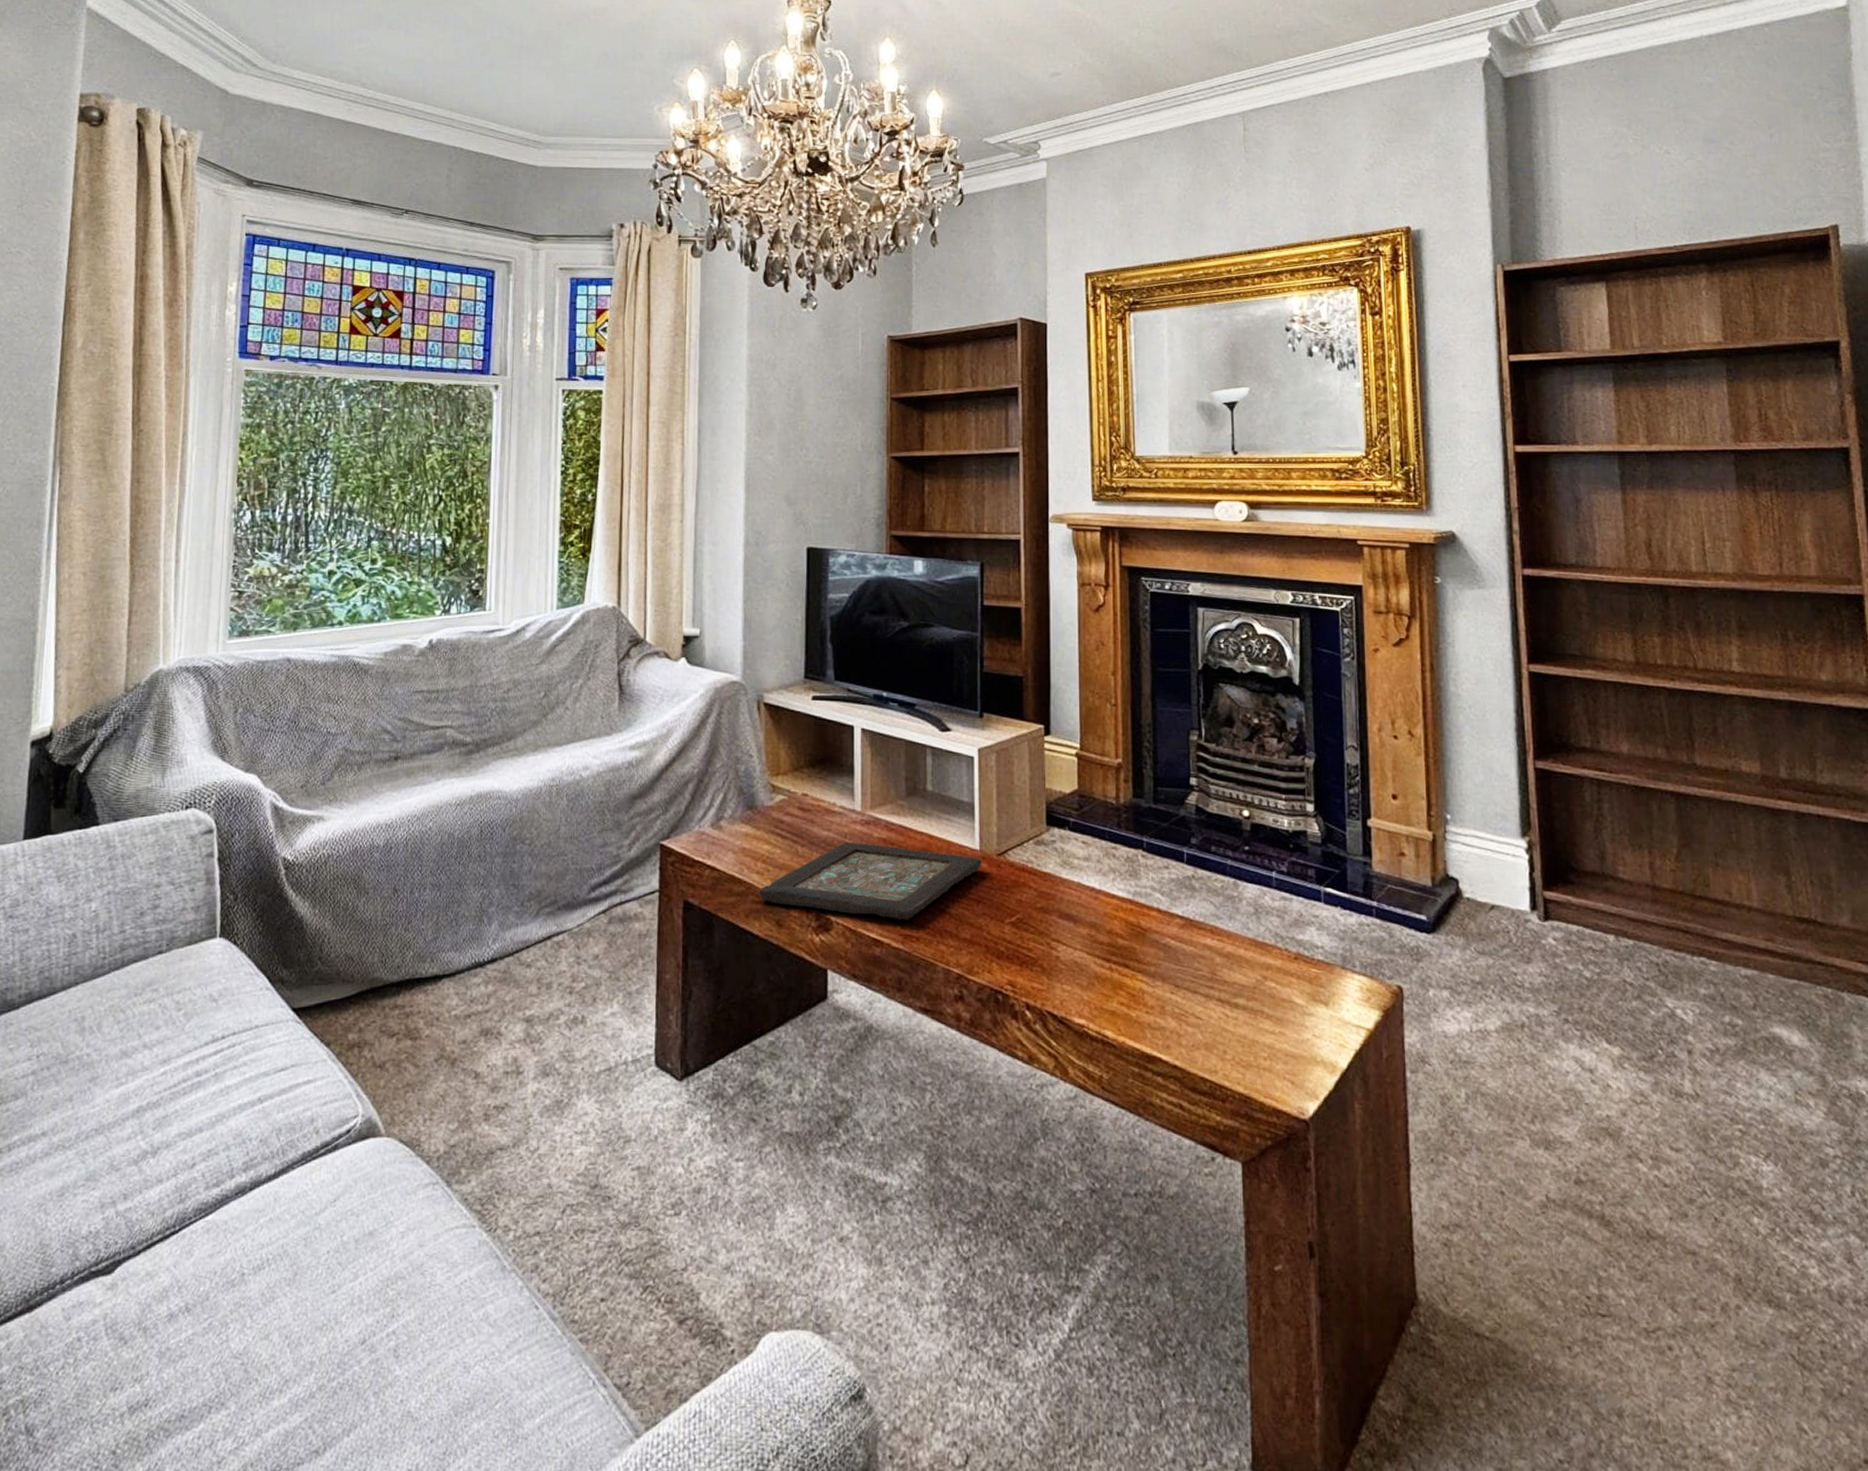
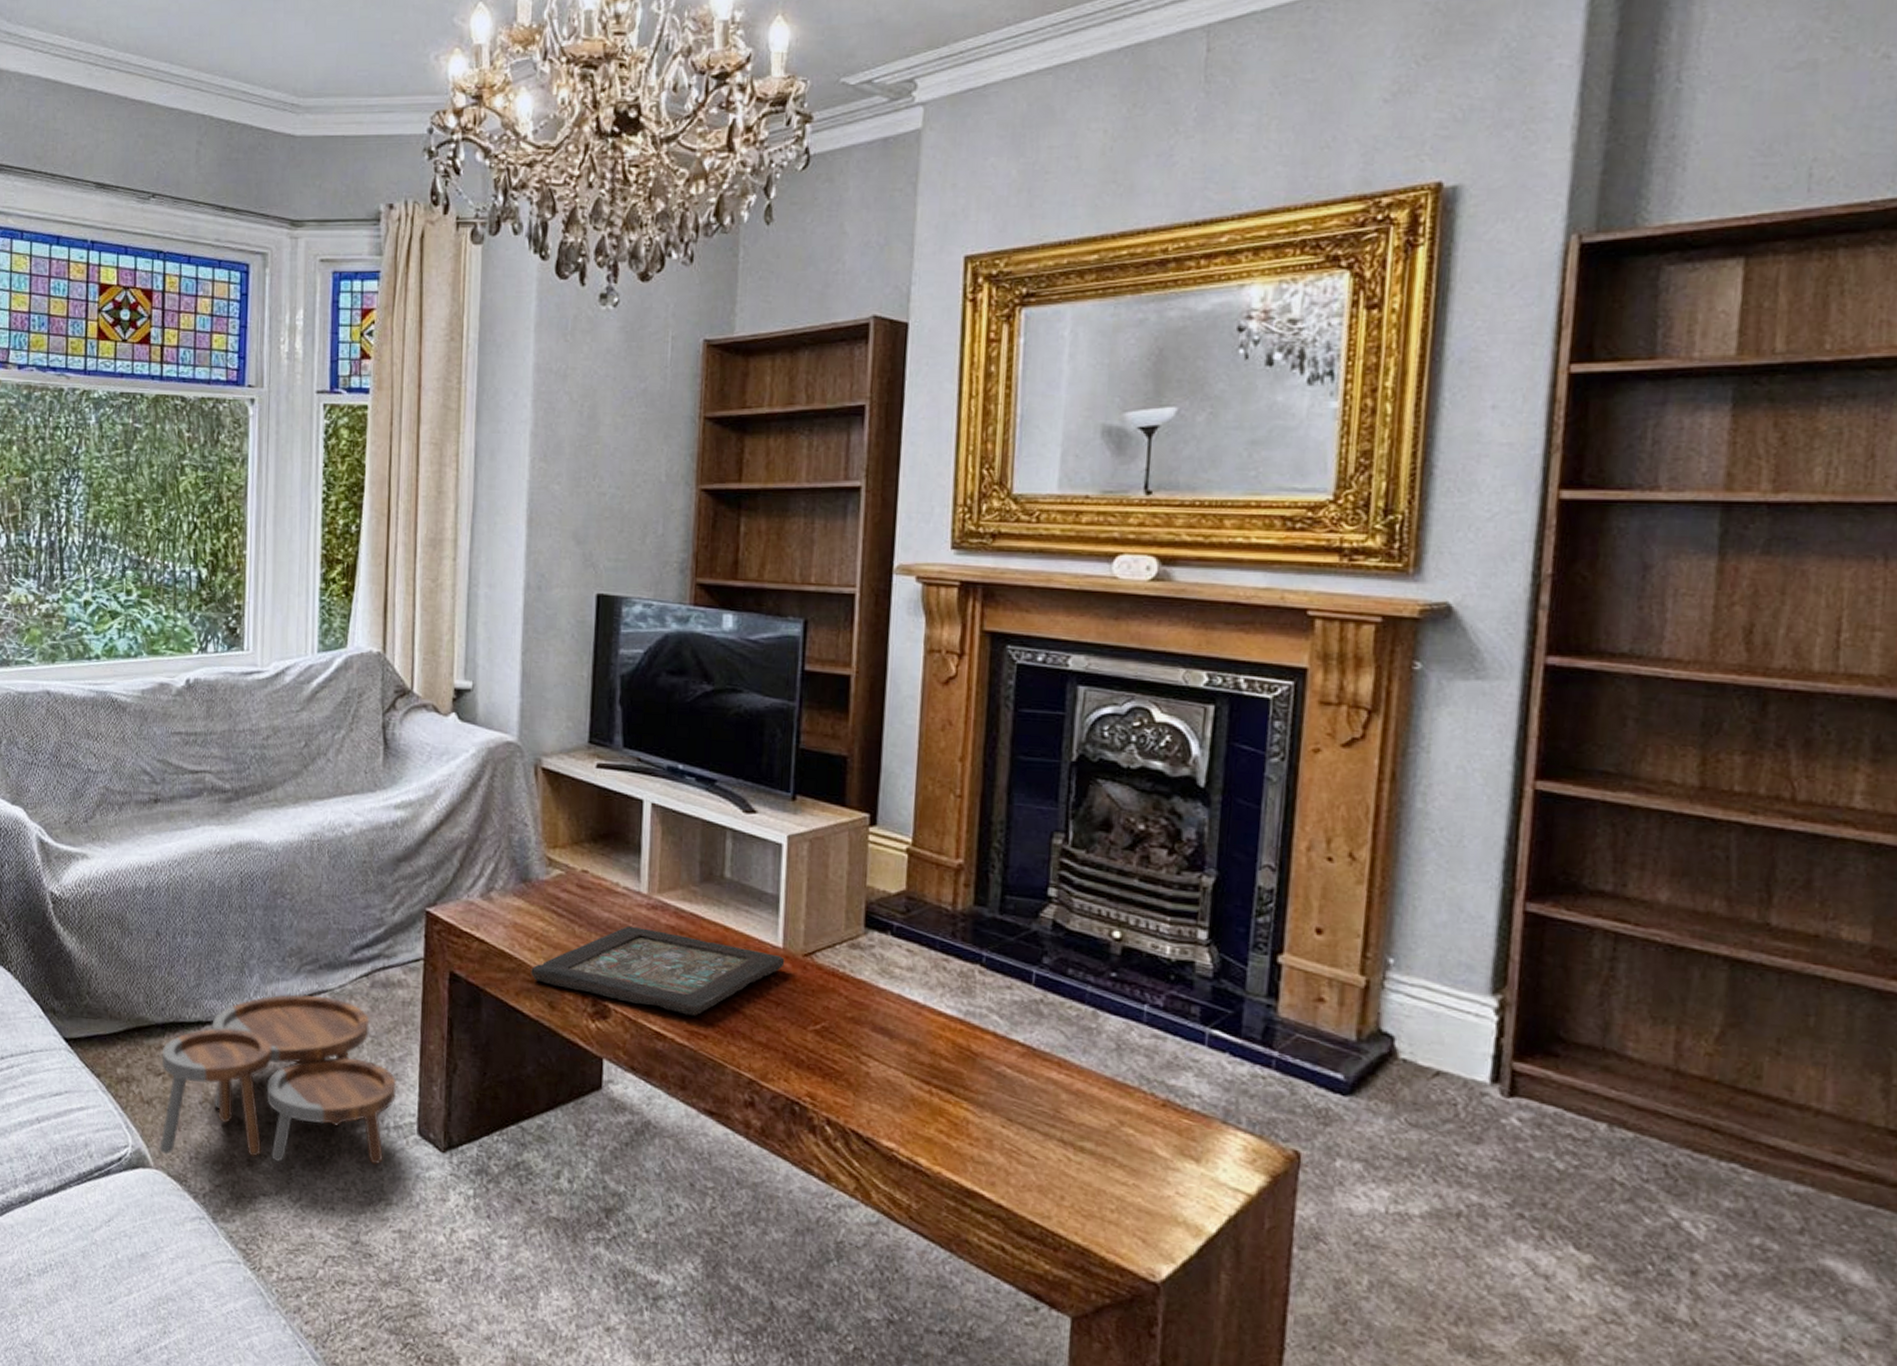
nesting tables: none [392,937,635,1120] -> present [159,994,397,1165]

